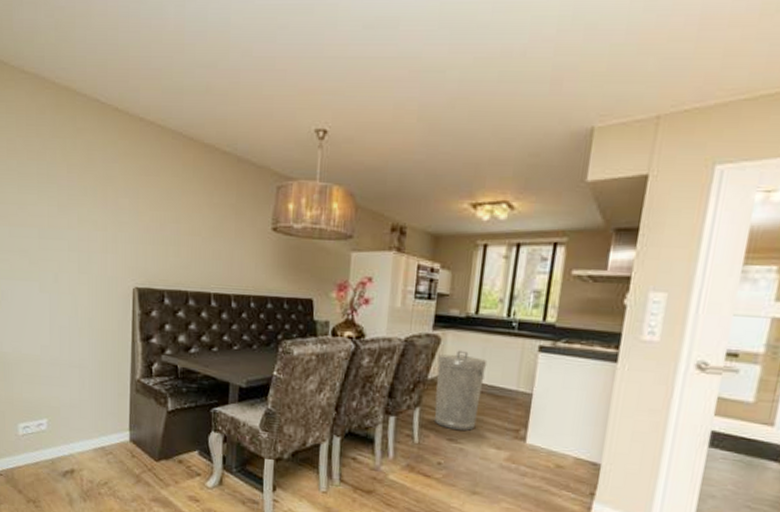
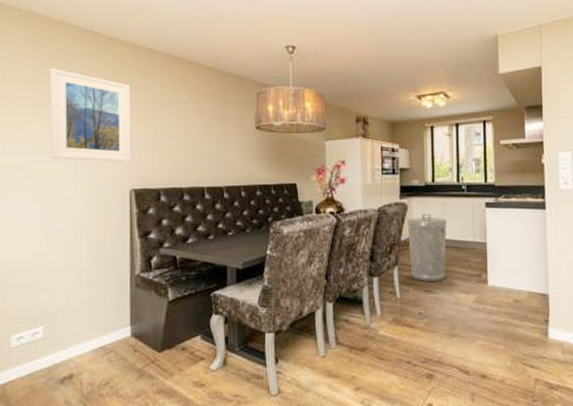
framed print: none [54,143,137,257] -> present [50,68,131,162]

